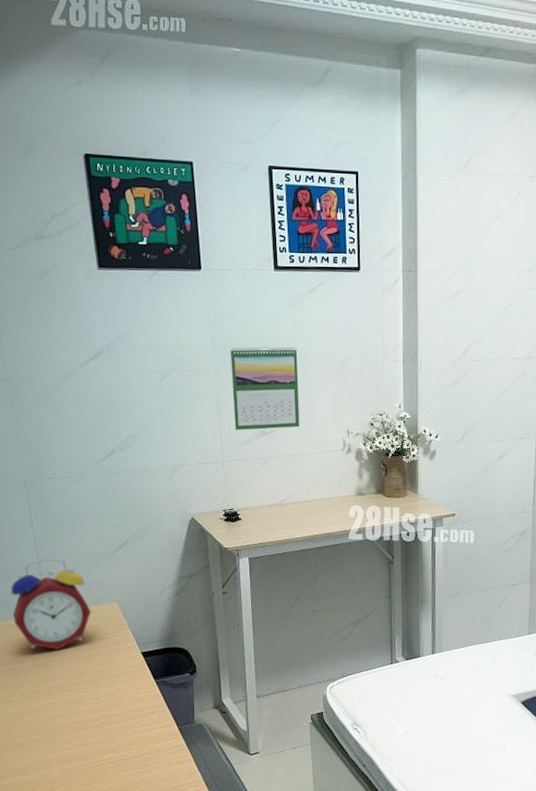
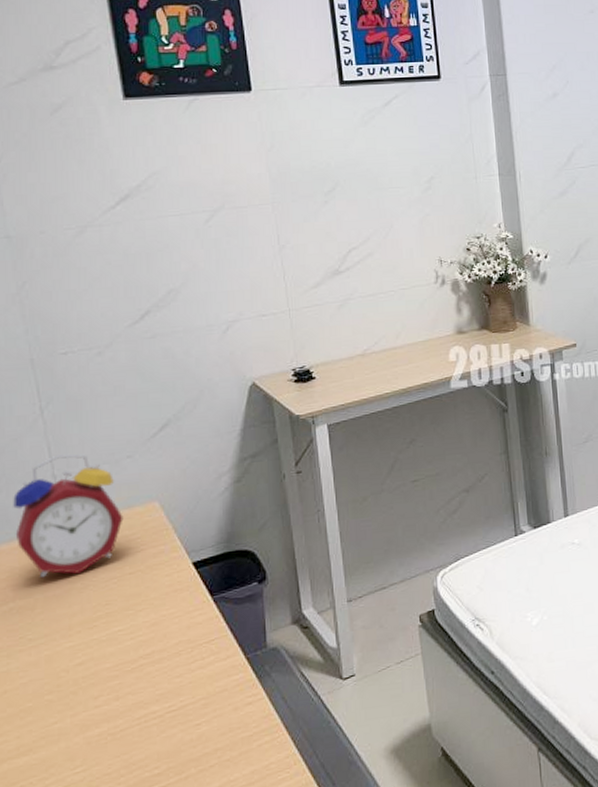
calendar: present [230,346,300,431] -> none [291,169,382,272]

